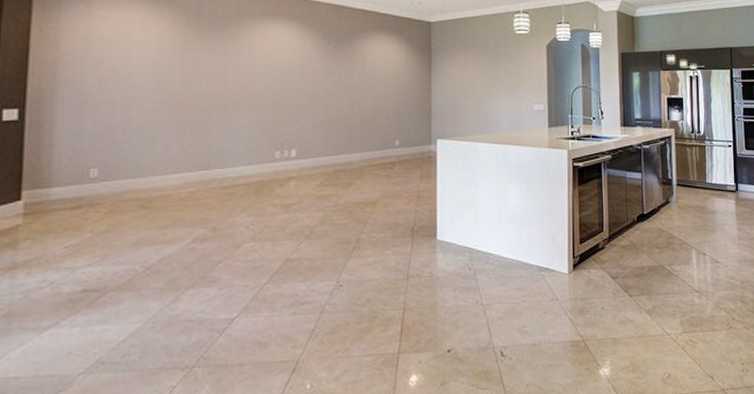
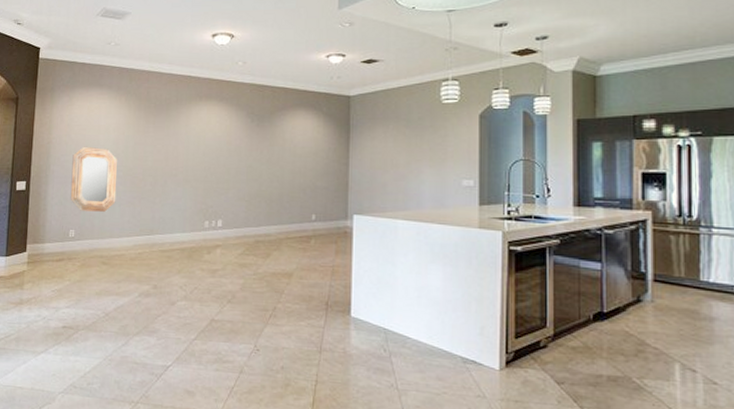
home mirror: none [90,65,159,145] -> present [70,146,117,212]

